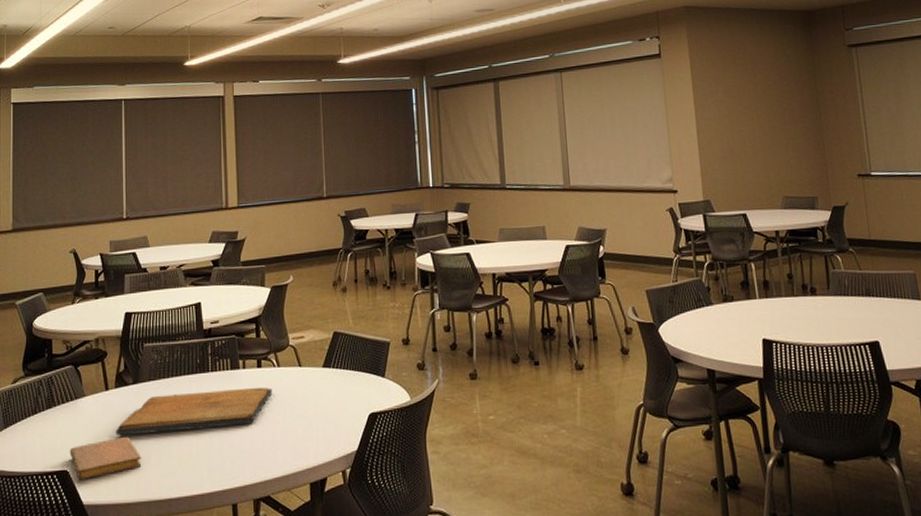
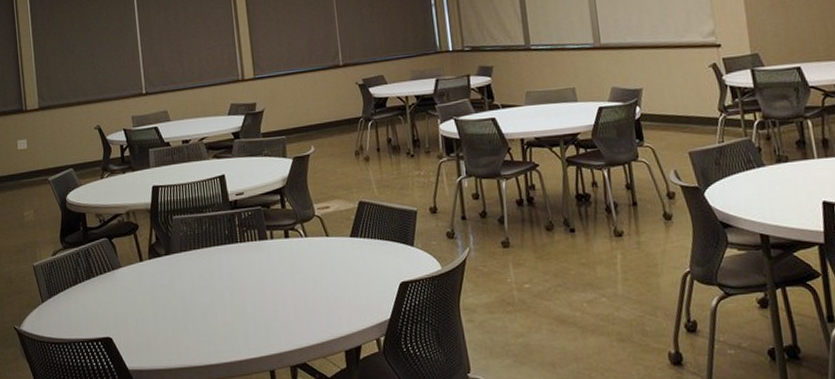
notebook: present [69,436,142,481] -> none [111,305,180,347]
religious icon: present [116,387,273,436] -> none [153,257,302,305]

